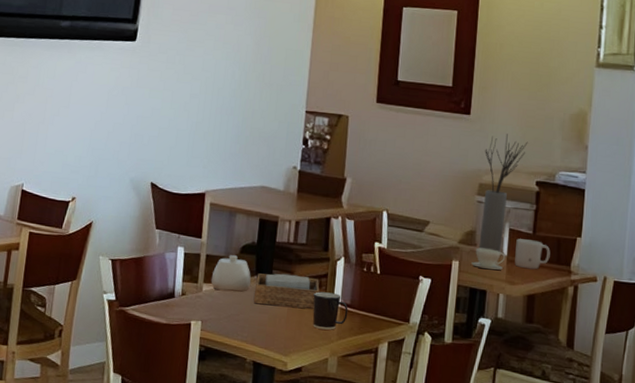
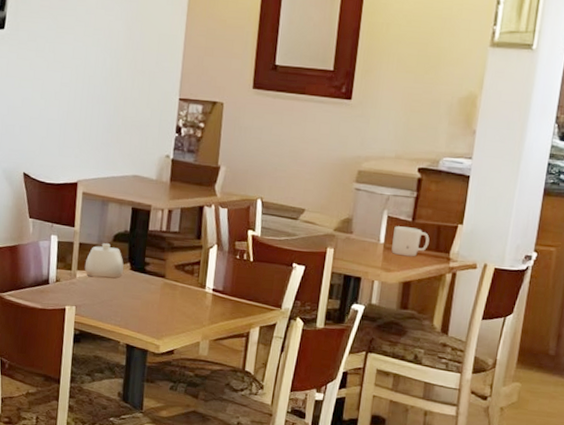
napkin holder: present [253,273,320,310] -> none [126,261,192,296]
mug: present [312,291,348,331] -> none [184,278,220,316]
teacup: present [471,247,506,271] -> none [347,235,383,258]
vase: present [478,133,528,252] -> none [355,119,412,239]

